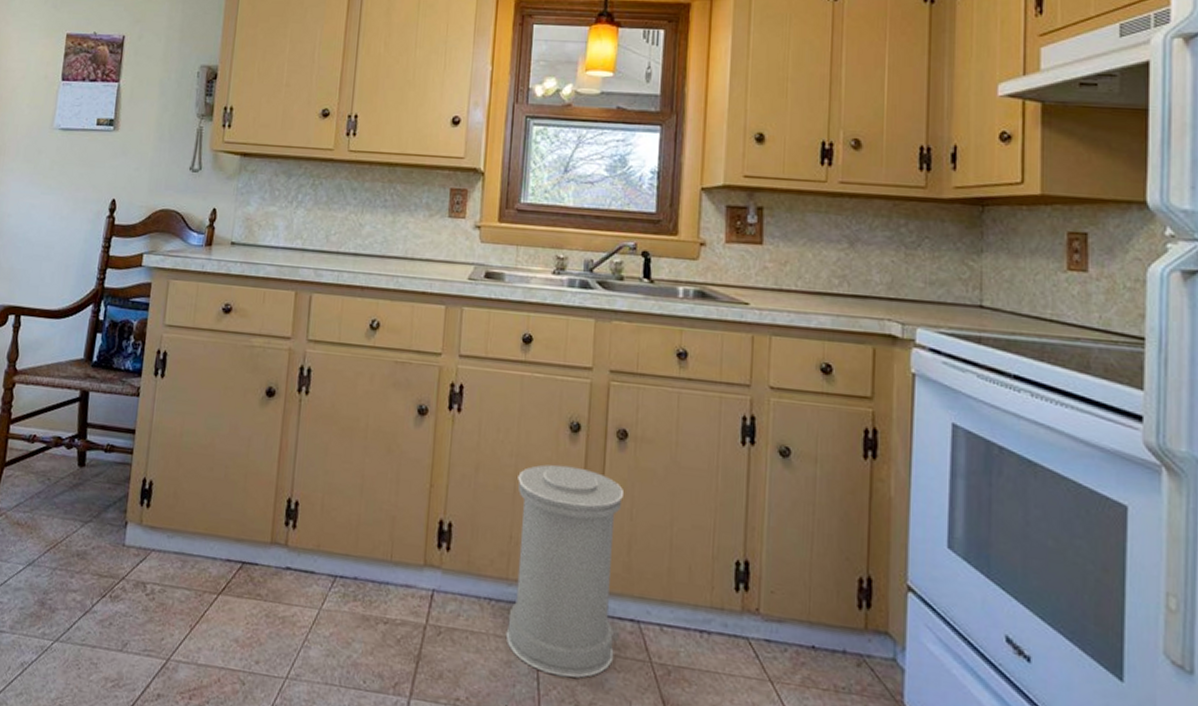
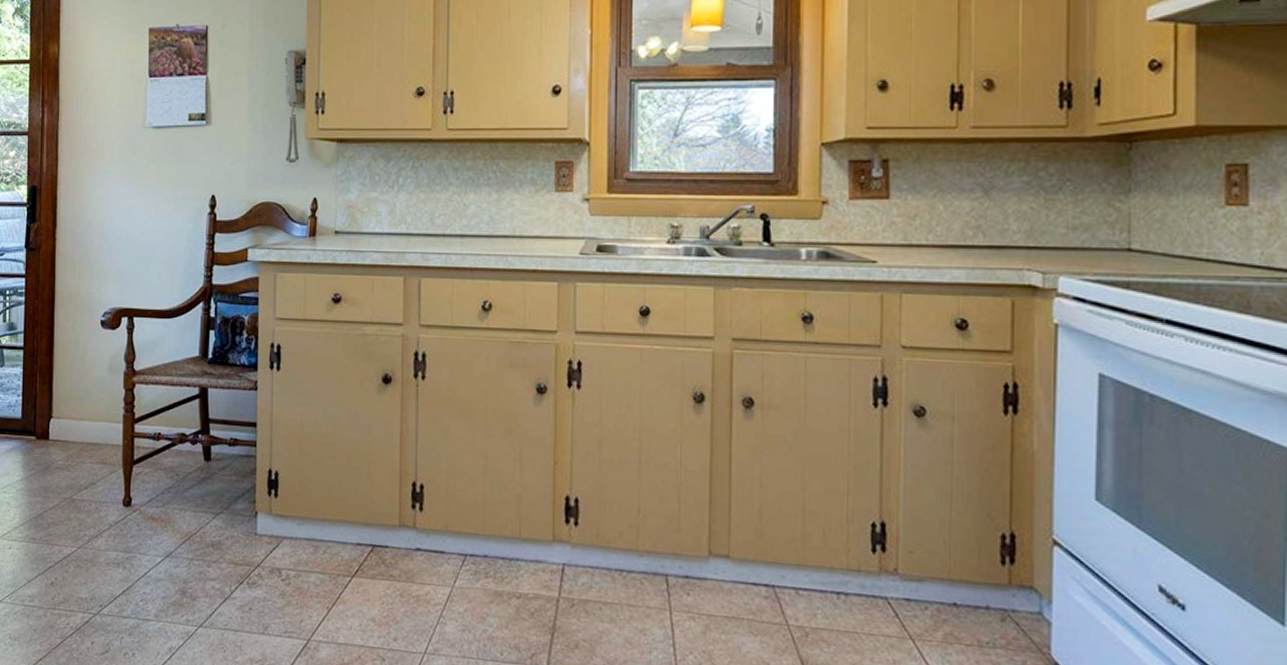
trash can: present [505,464,623,678] -> none [639,436,752,643]

